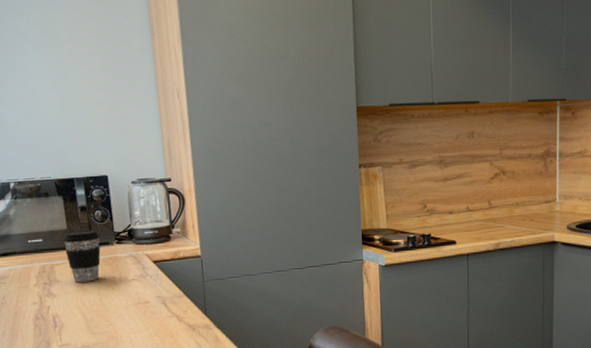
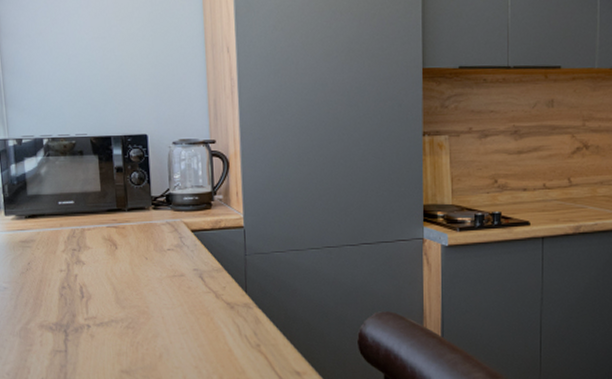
coffee cup: present [62,229,101,283] -> none [95,192,136,250]

